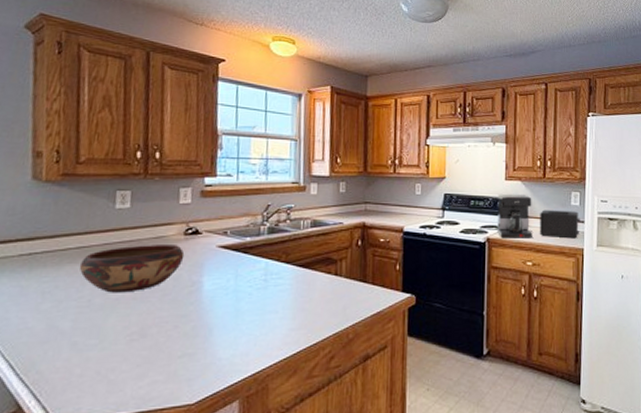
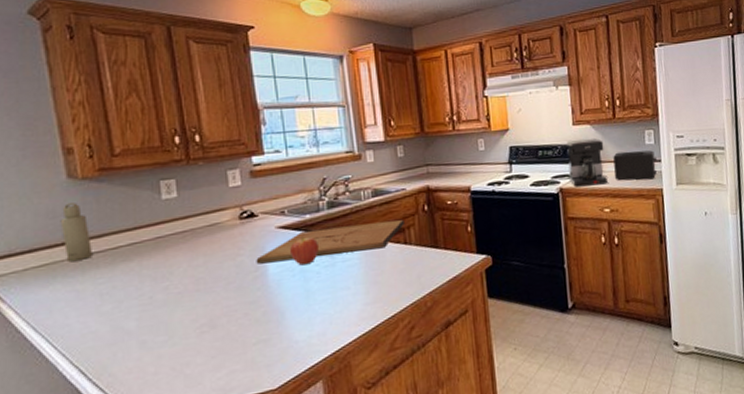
bottle: none [17,203,43,259] -> present [60,203,92,263]
decorative bowl: present [79,243,185,293] -> none [134,229,243,288]
cutting board: none [193,251,338,280] -> present [256,219,404,264]
fruit: none [227,258,254,285] -> present [290,236,319,266]

